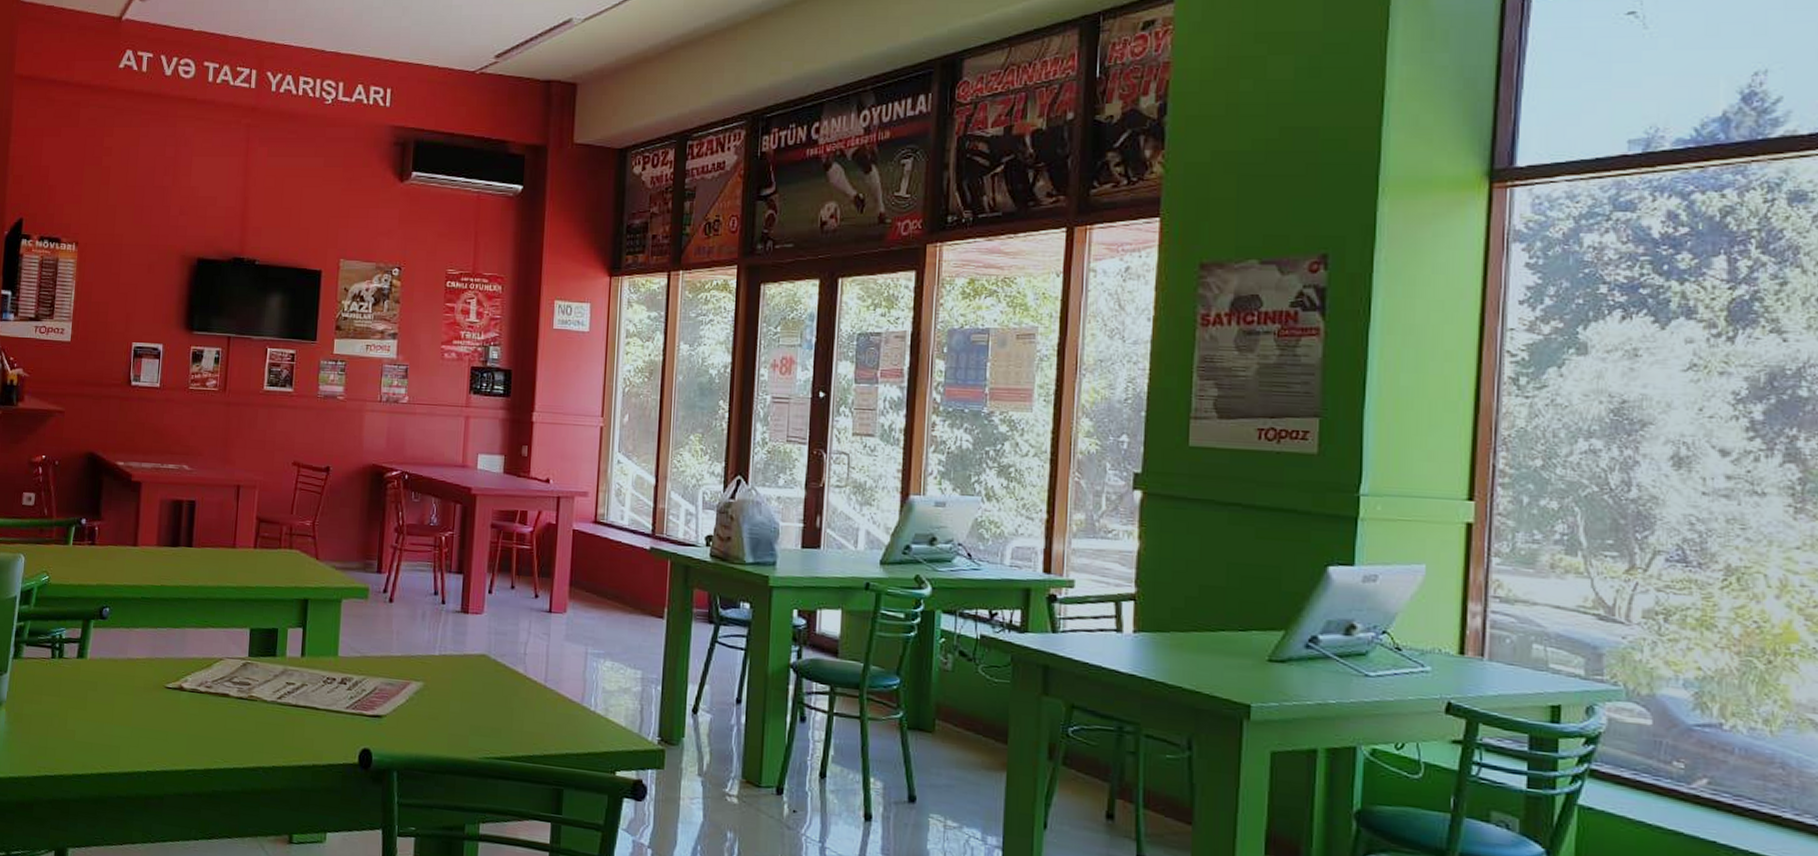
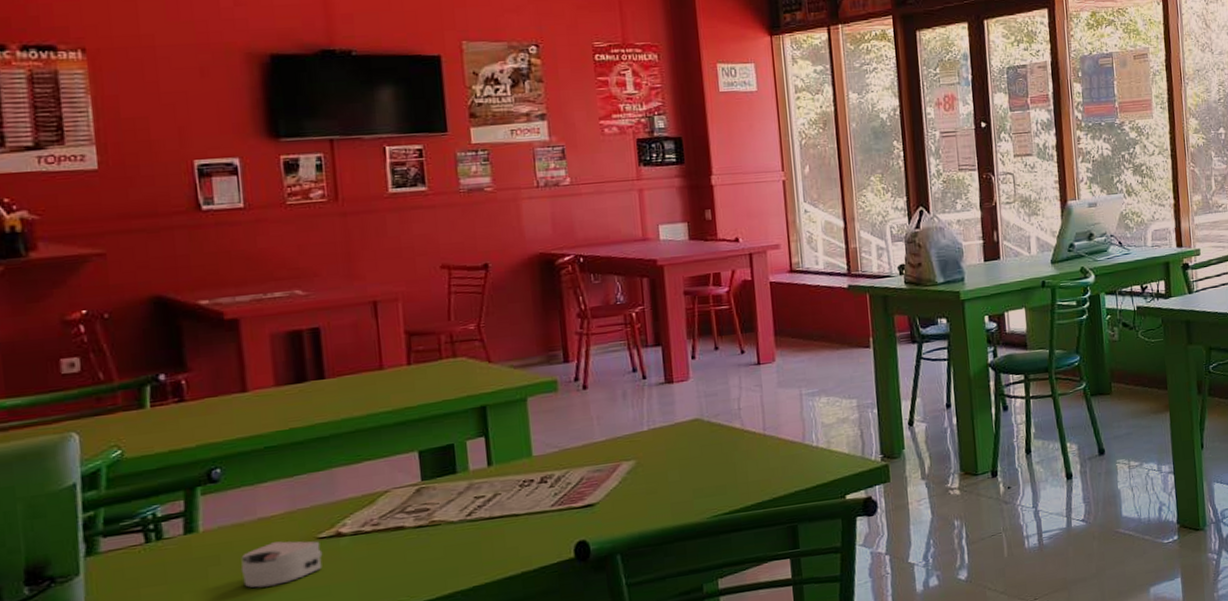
computer mouse: none [109,682,167,721] -> present [240,541,323,588]

